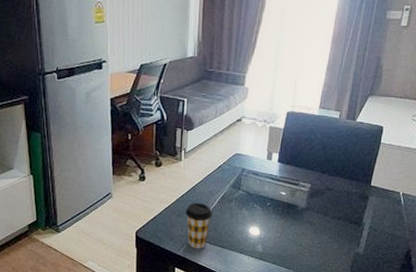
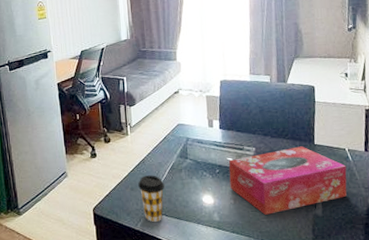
tissue box: none [278,186,397,250] -> present [228,146,347,215]

